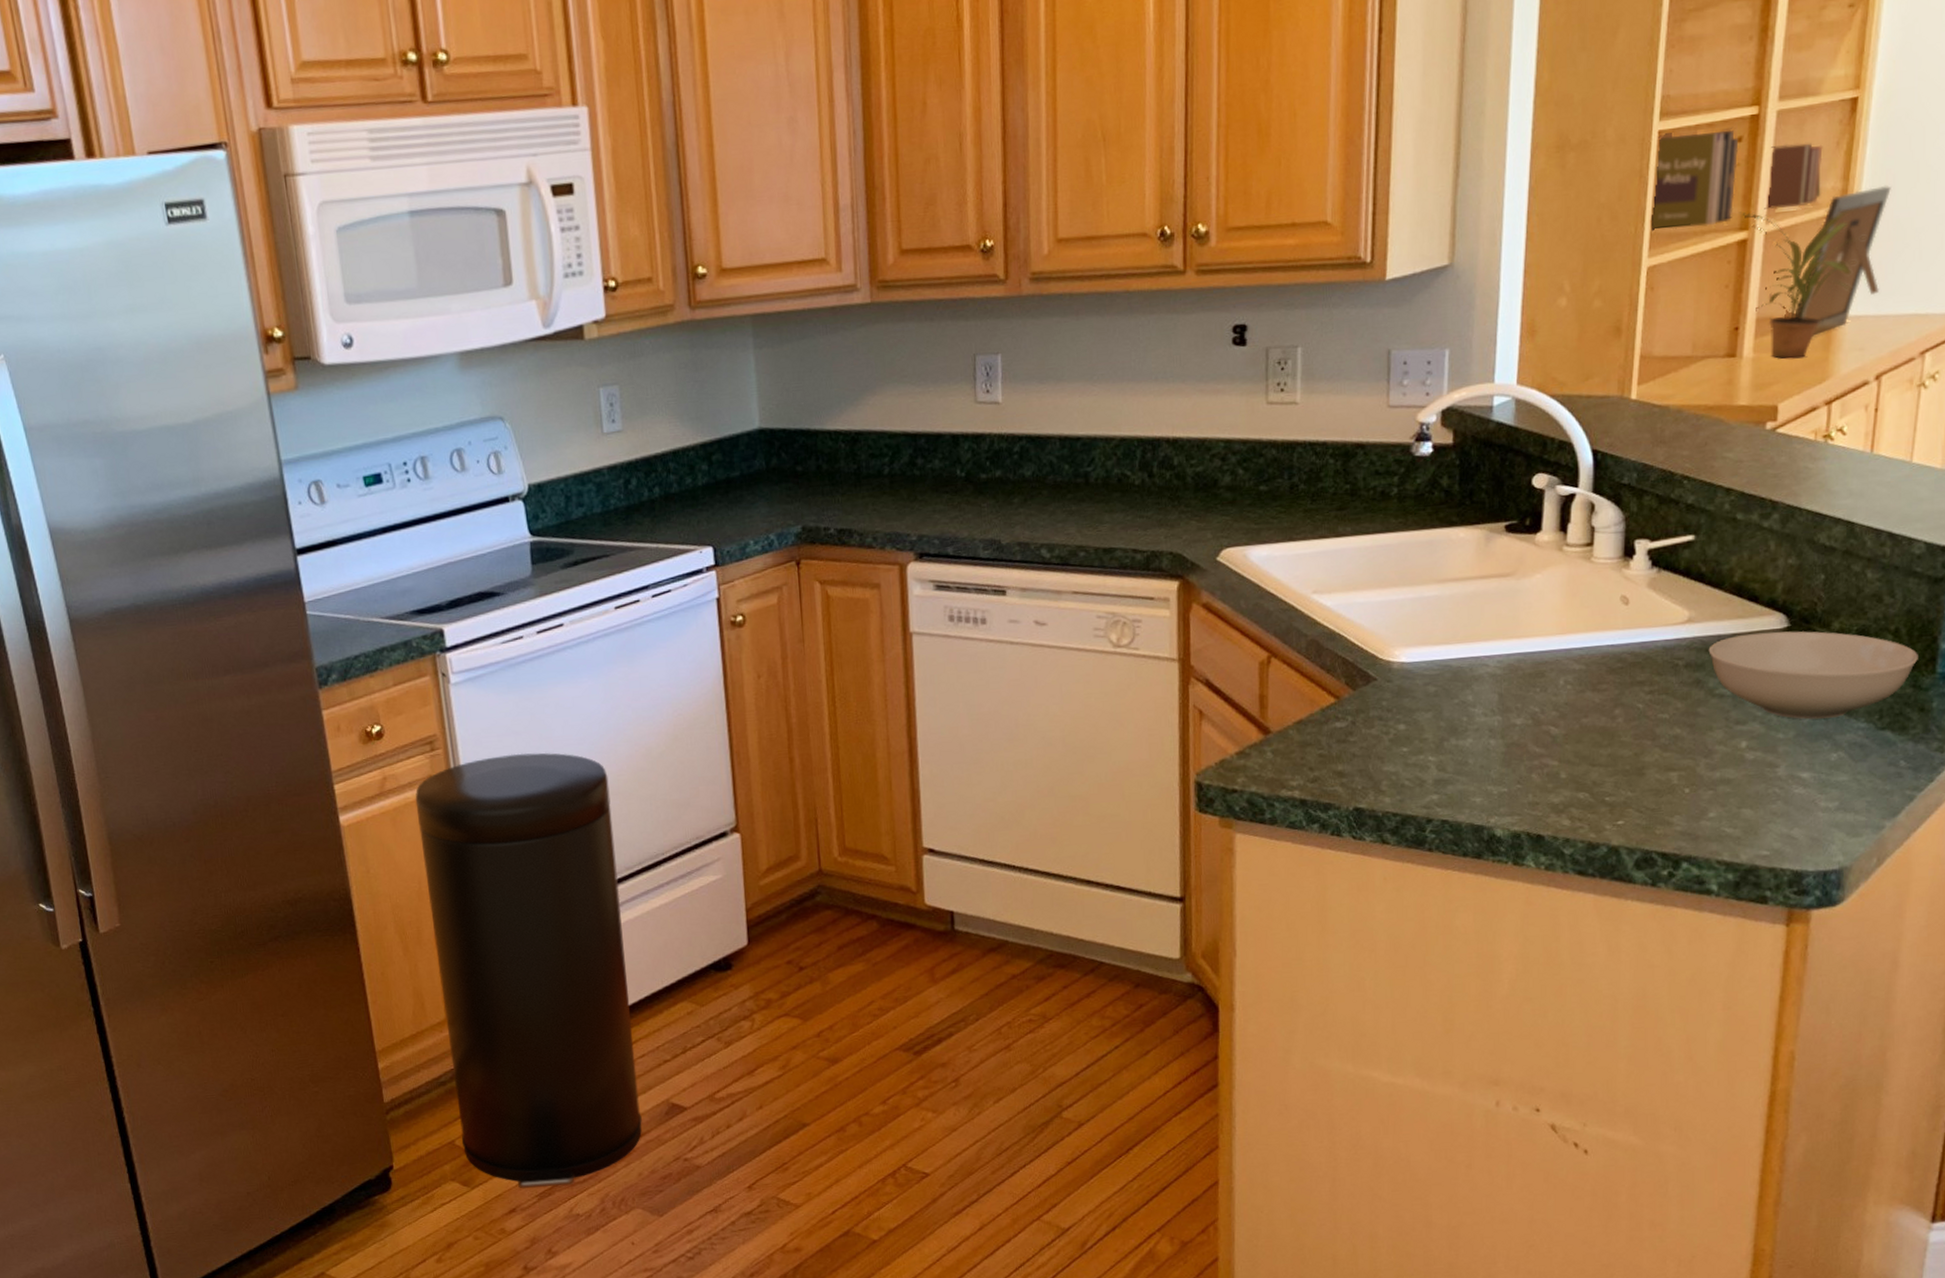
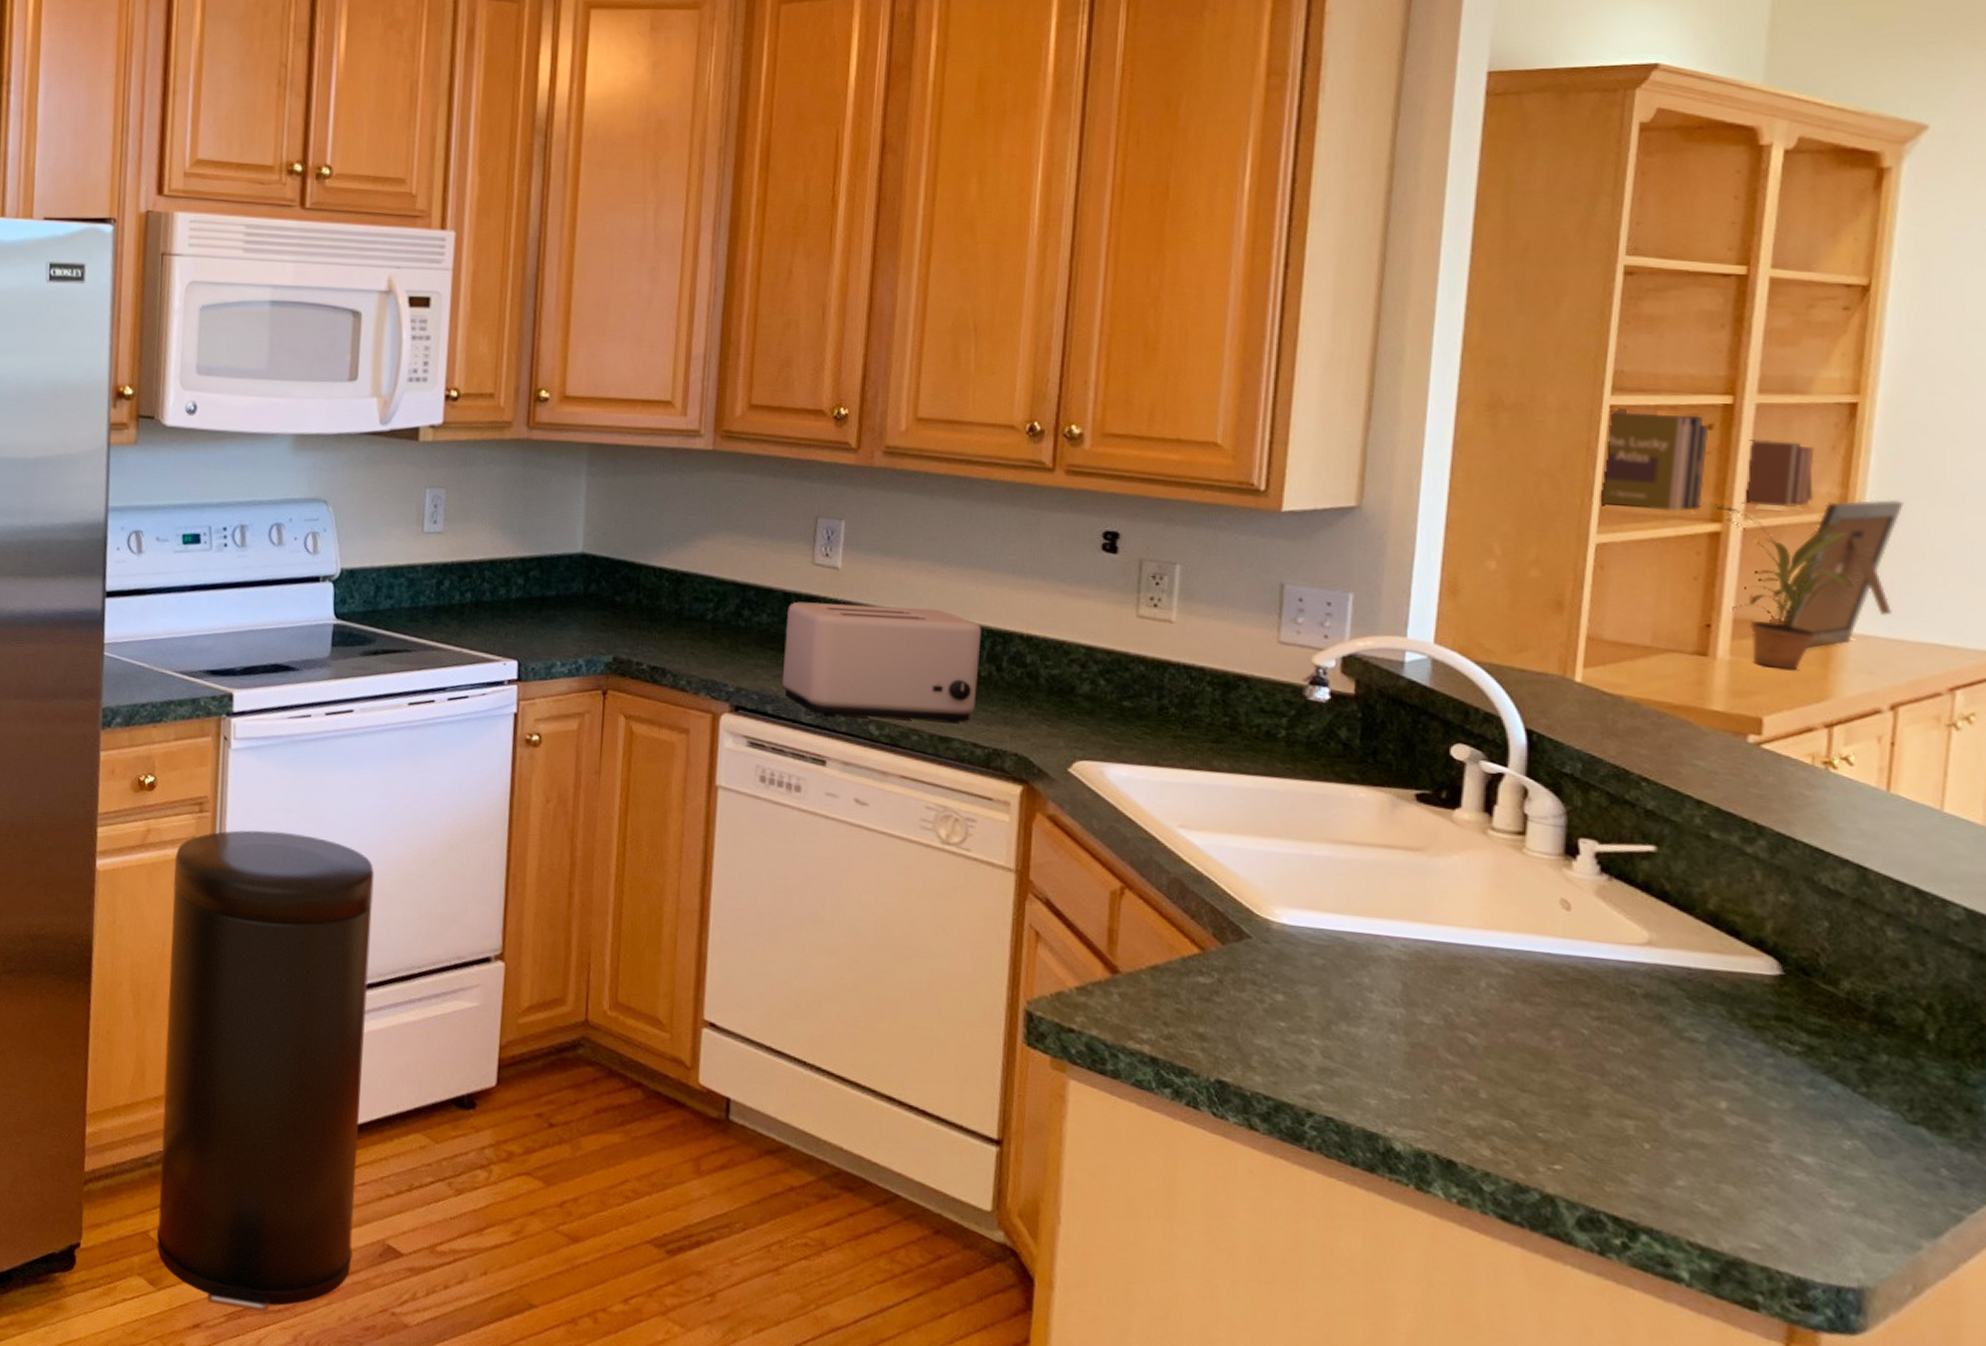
toaster: none [957,427,1133,547] -> present [782,601,982,723]
bowl: present [1708,631,1918,720] -> none [1675,972,1961,1097]

